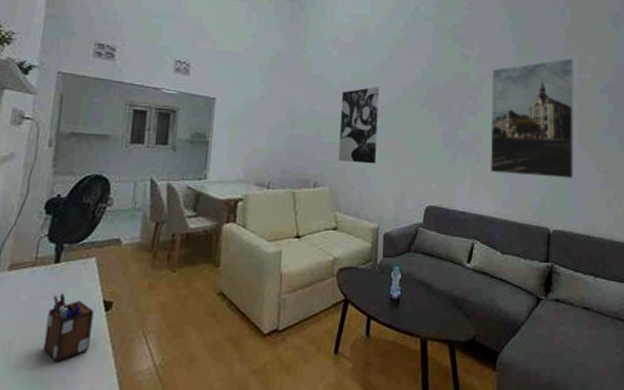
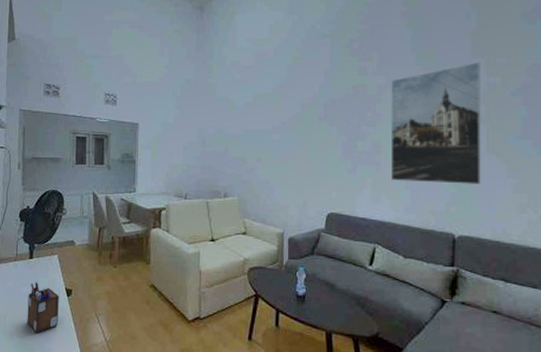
wall art: present [338,86,379,164] -> none [245,105,280,176]

